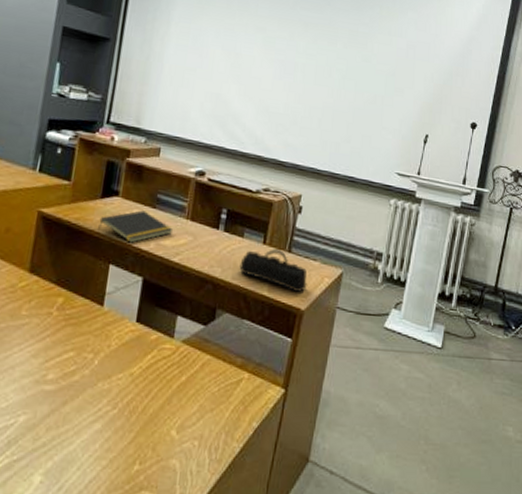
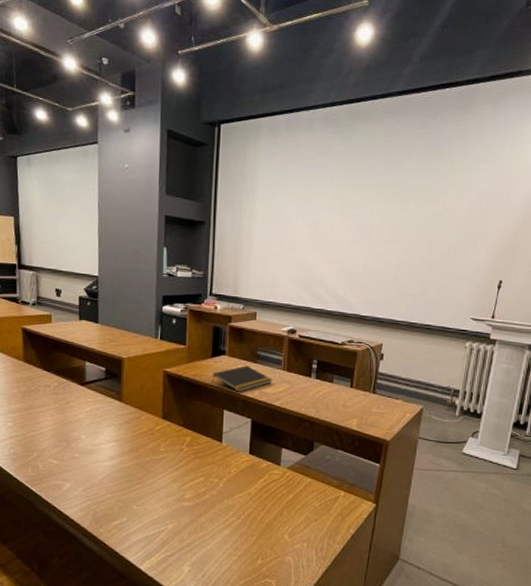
pencil case: present [239,249,307,293] -> none [331,391,391,427]

